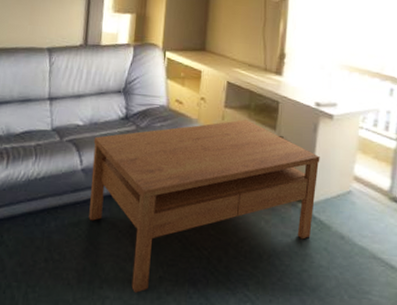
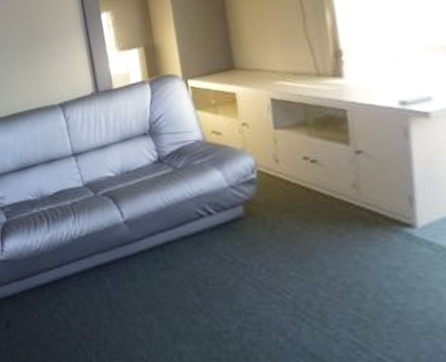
coffee table: present [89,120,320,293] -> none [129,138,429,345]

